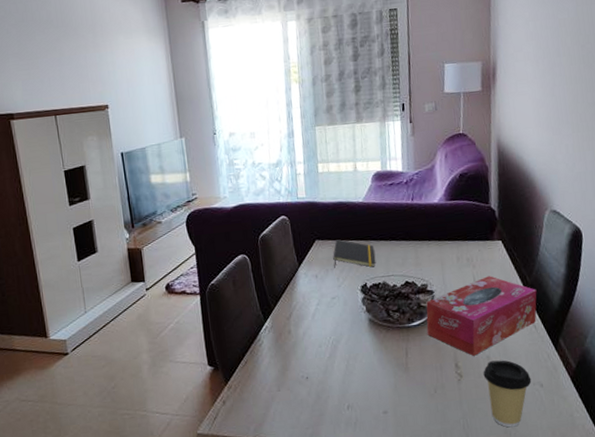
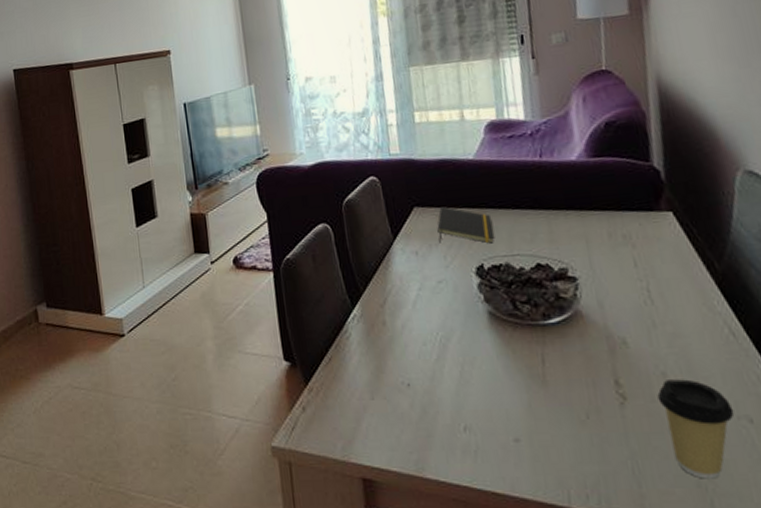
tissue box: present [426,276,537,356] -> none [567,259,735,371]

